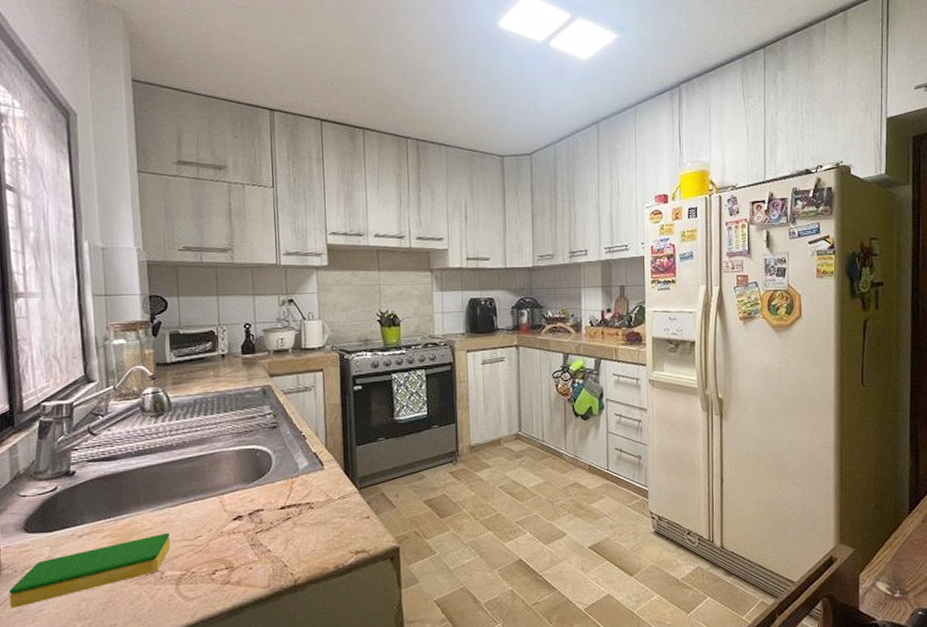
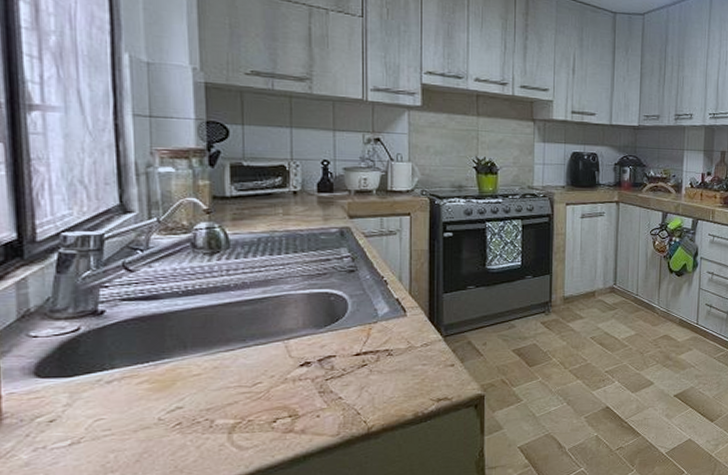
dish sponge: present [9,533,171,608] -> none [12,380,224,462]

